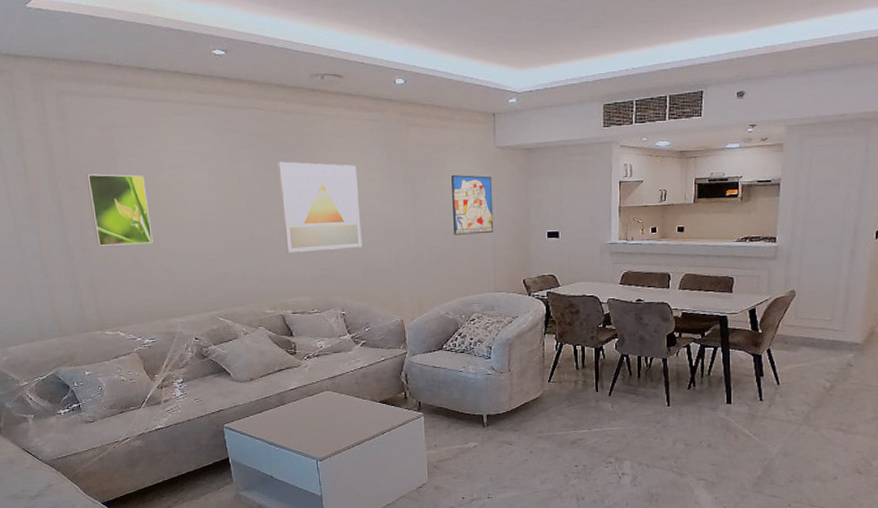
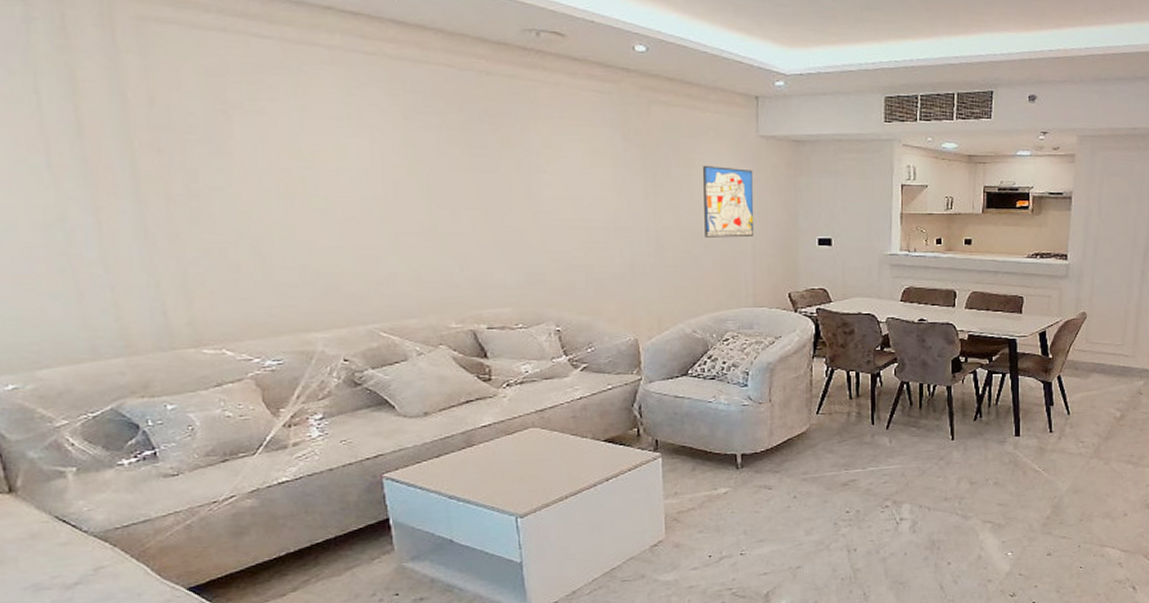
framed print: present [86,174,153,246] -> none [180,133,284,232]
wall art: present [277,161,362,252] -> none [472,134,586,251]

